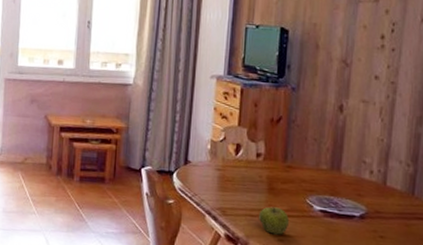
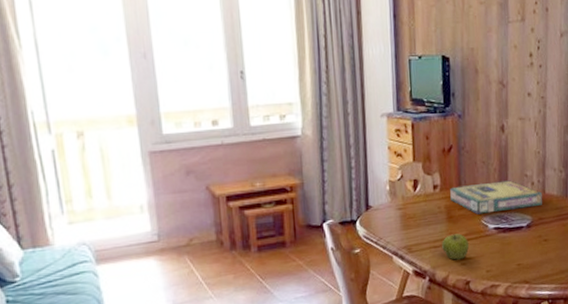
video game box: none [274,159,383,198] -> present [450,180,543,215]

